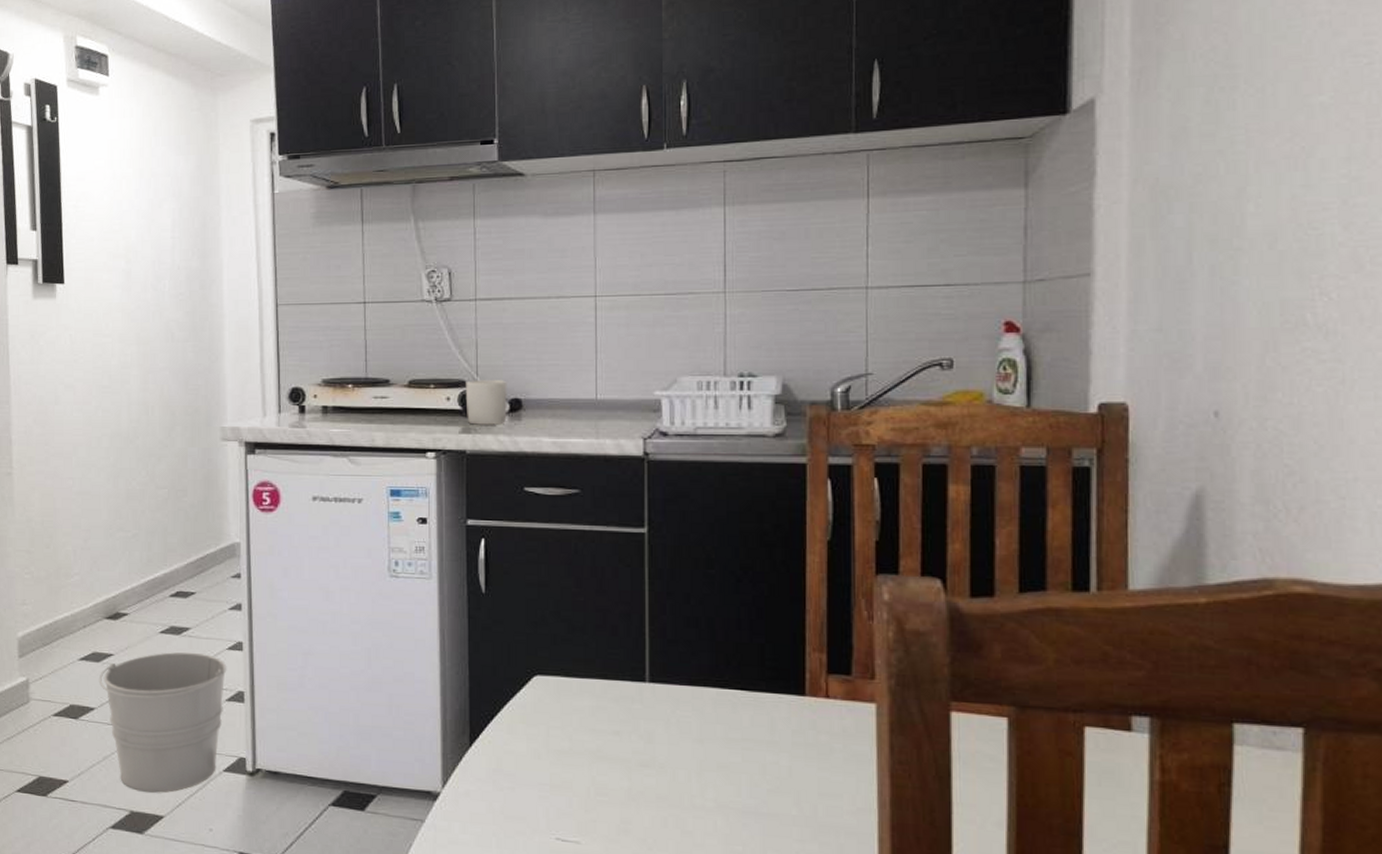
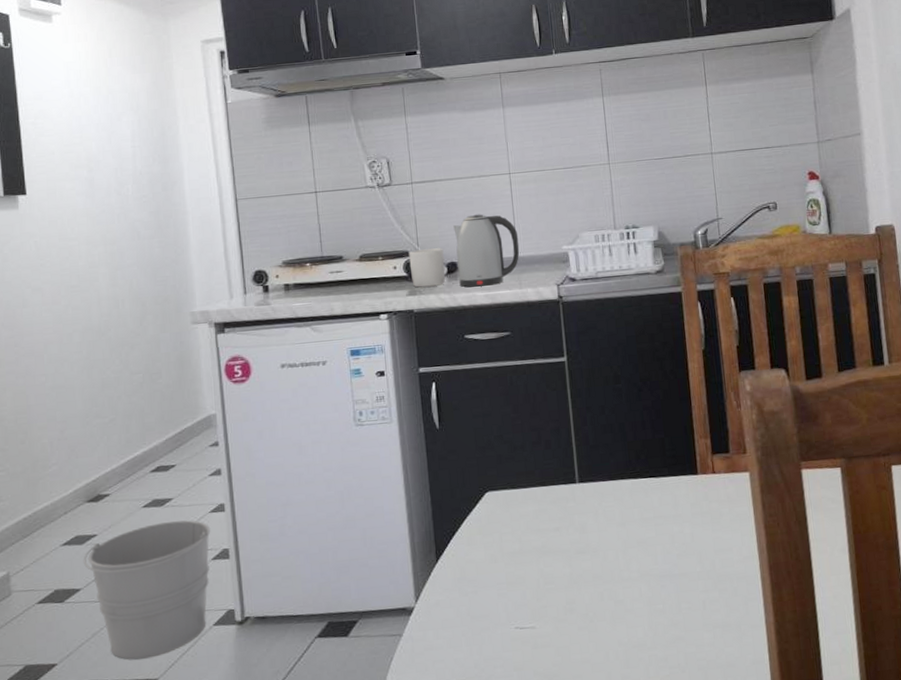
kettle: none [521,343,600,431] -> present [453,214,520,287]

